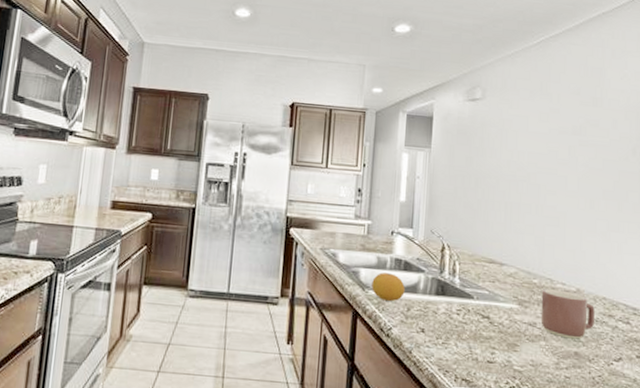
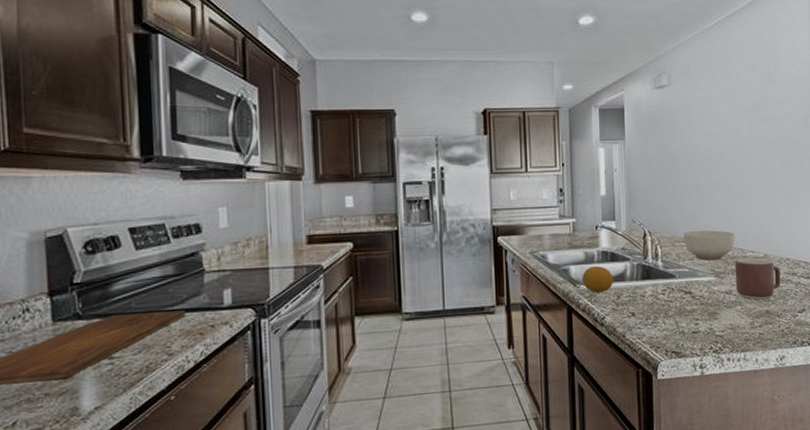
bowl: none [485,251,544,287] -> present [683,230,735,260]

